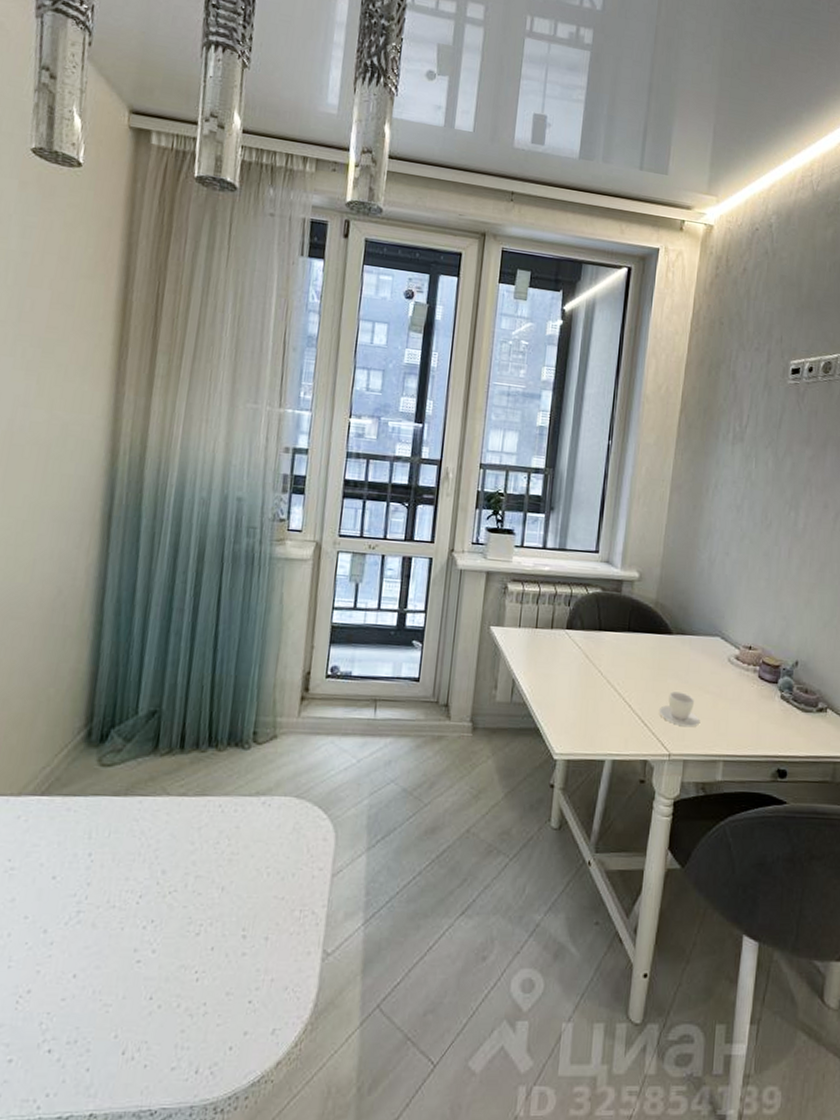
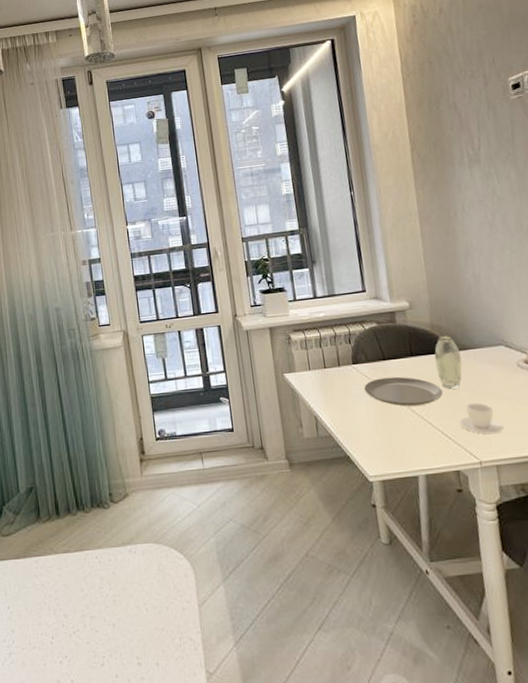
plate: none [572,649,651,686] -> present [364,376,443,406]
vase: none [649,615,677,674] -> present [434,335,463,389]

